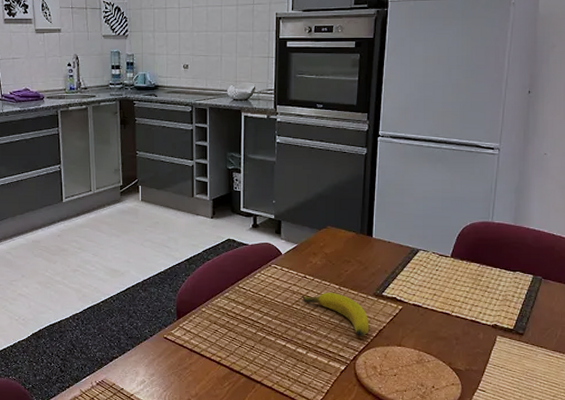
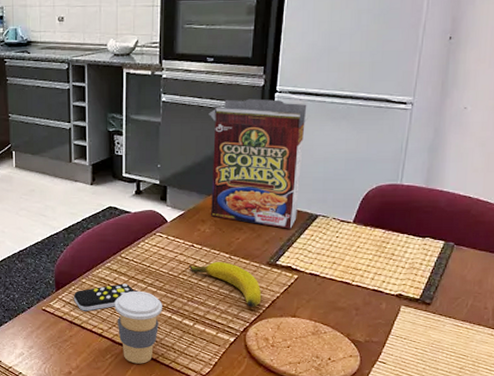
remote control: none [193,313,251,340] -> present [73,283,135,311]
coffee cup: none [232,319,277,392] -> present [114,290,162,364]
cereal box: none [319,142,408,262] -> present [209,98,308,229]

